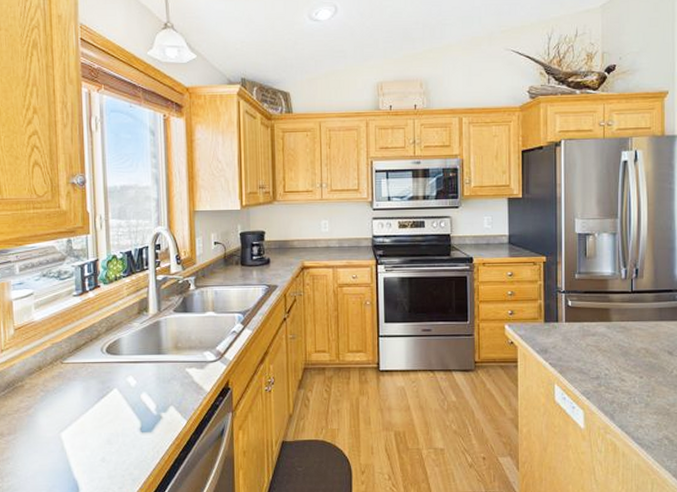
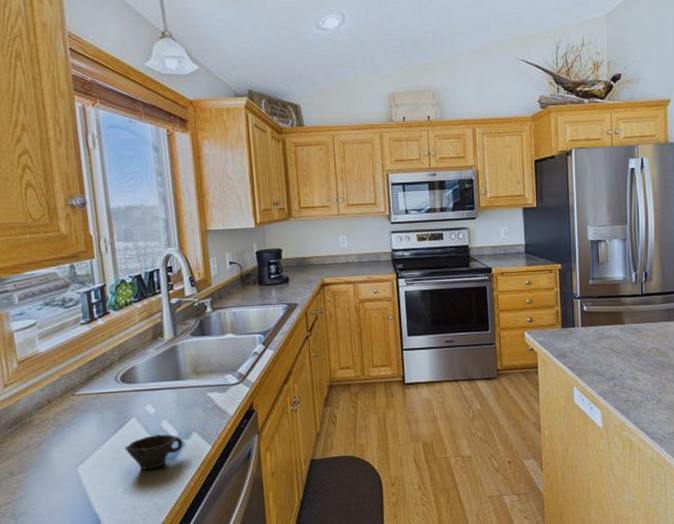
cup: none [105,406,160,440] -> present [124,434,183,470]

